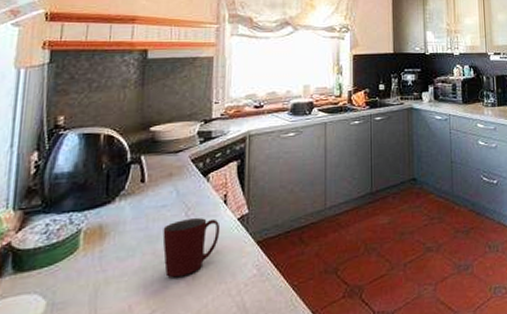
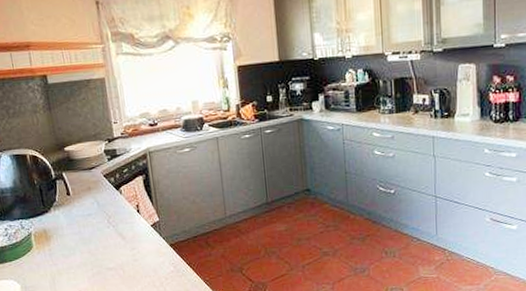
mug: present [162,218,221,277] -> none [92,225,139,271]

